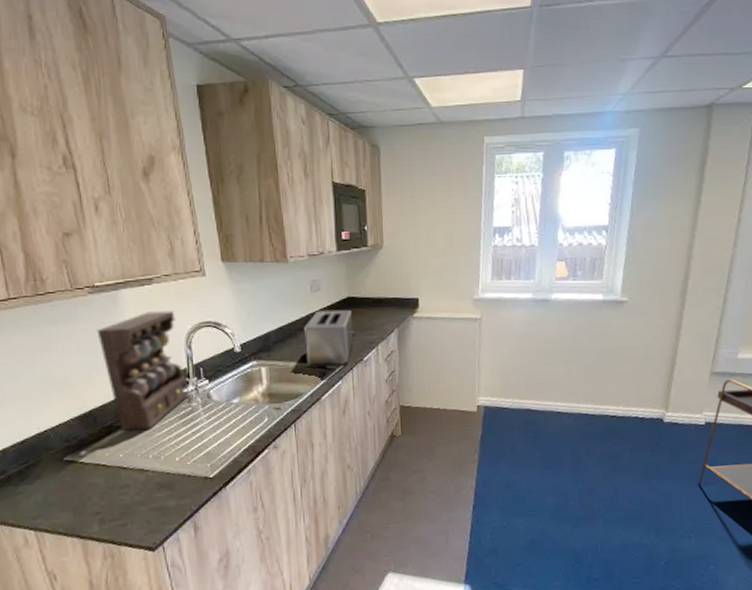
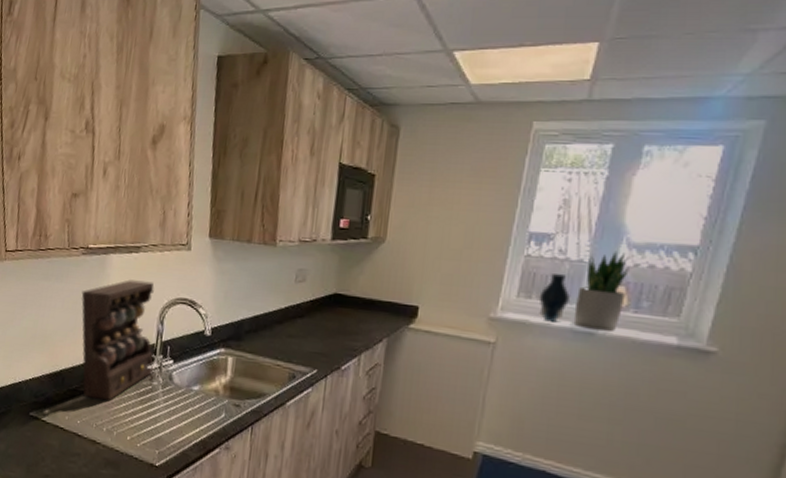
toaster: present [304,309,355,368] -> none [277,304,338,372]
vase: none [507,258,529,297] -> present [539,274,570,324]
planter: none [533,235,566,298] -> present [573,250,629,333]

